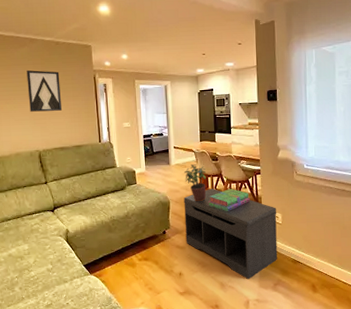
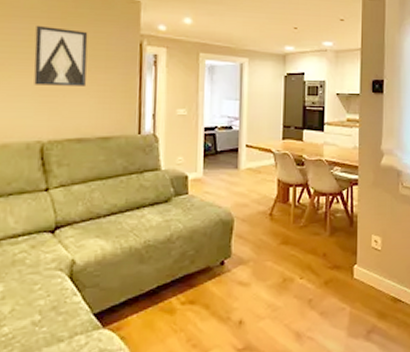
potted plant: present [184,163,206,202] -> none [257,168,287,221]
bench: present [184,188,278,280] -> none [252,202,376,327]
stack of books: present [208,188,250,212] -> none [287,202,343,235]

